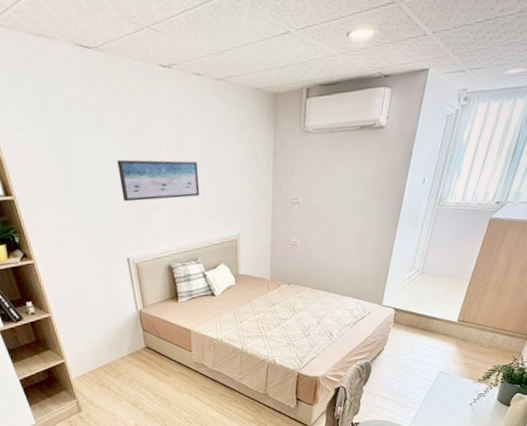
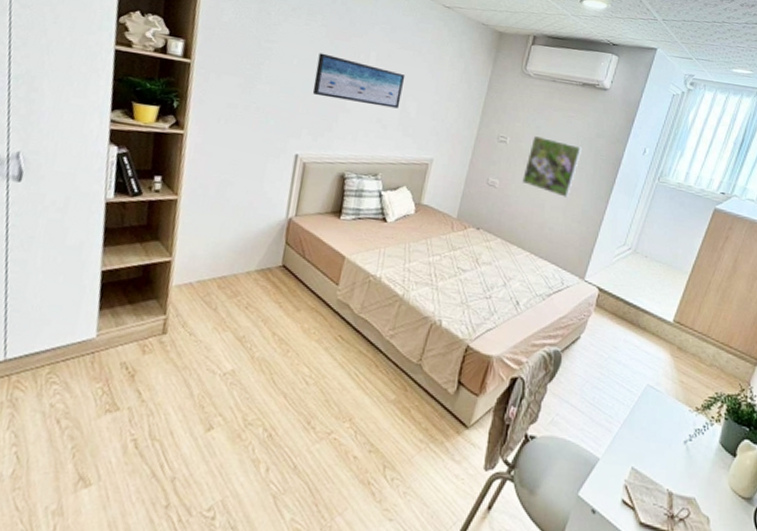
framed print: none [319,189,367,241] -> present [522,135,581,198]

